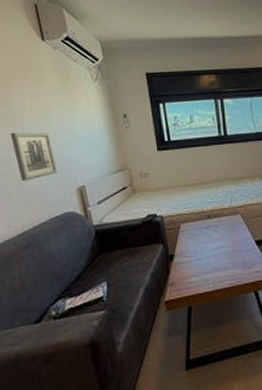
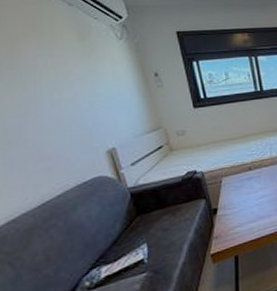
wall art: present [10,132,58,182] -> none [20,95,82,149]

